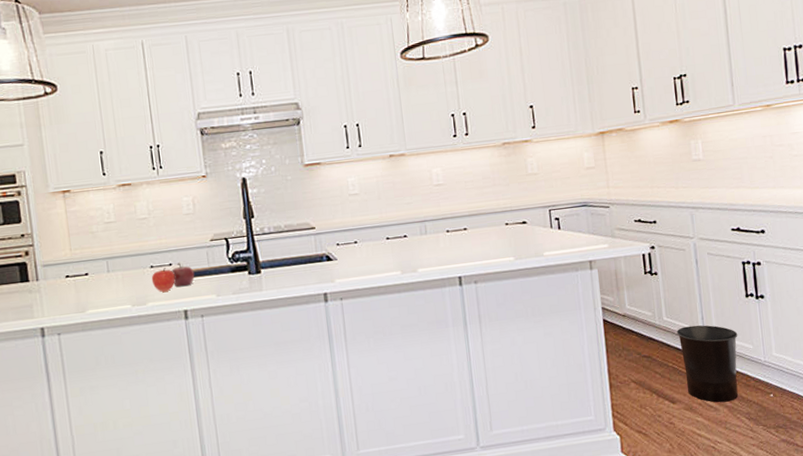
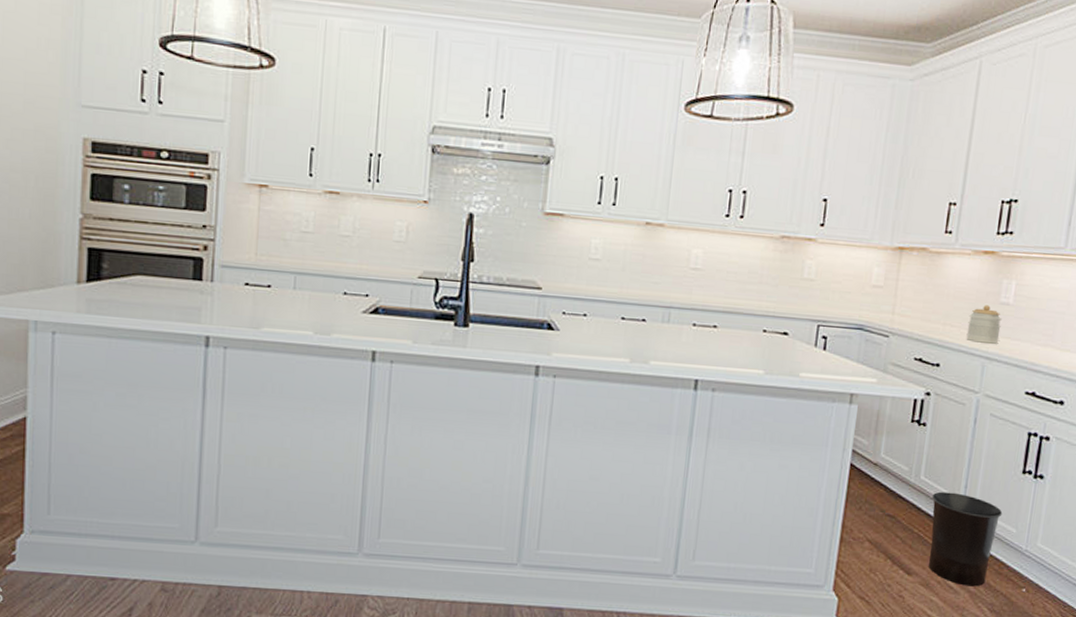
fruit: present [151,268,176,292] -> none [342,298,370,325]
fruit: present [172,263,195,287] -> none [366,295,393,324]
jar: none [670,164,699,197] -> present [966,305,1002,344]

